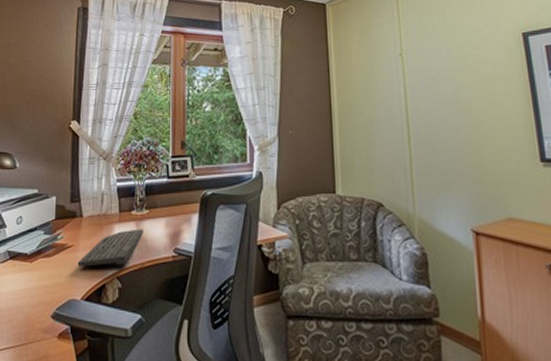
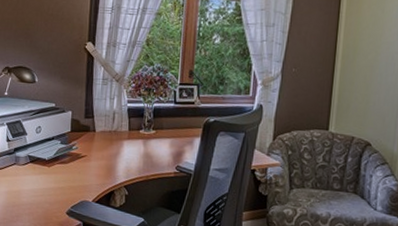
keyboard: present [77,229,144,267] -> none [90,146,150,176]

